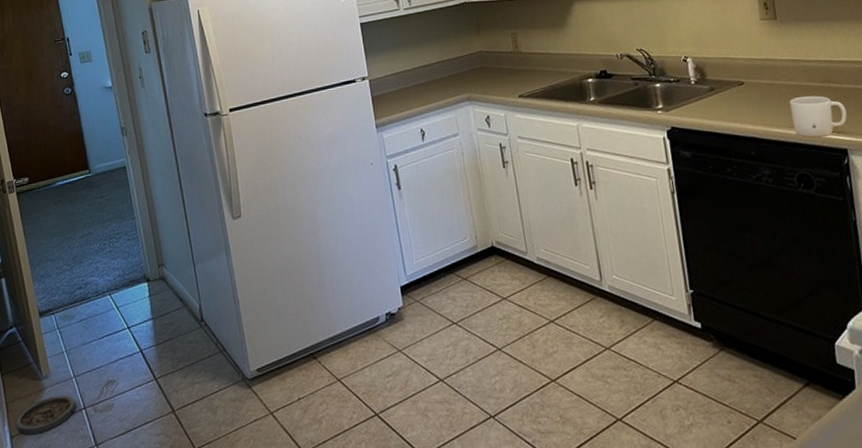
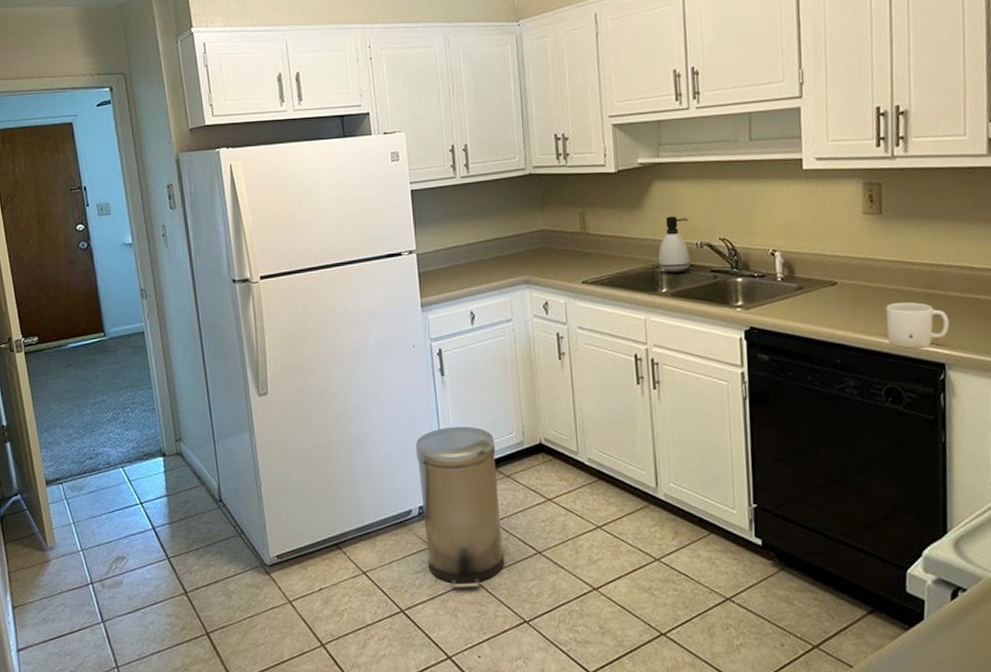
pet bowl: present [16,395,76,435] -> none [18,569,83,607]
pedal bin: none [378,234,468,389] -> present [415,426,504,588]
soap dispenser: none [583,32,614,83] -> present [657,216,691,273]

